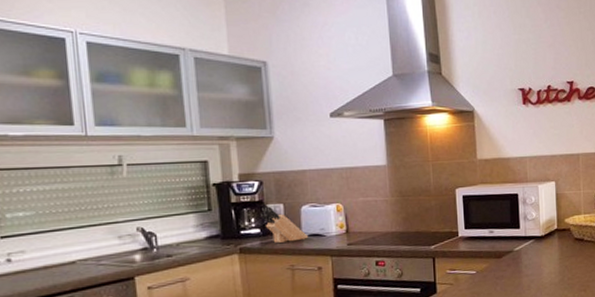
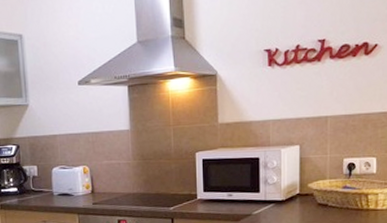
knife block: present [261,206,309,243] -> none [18,168,59,201]

